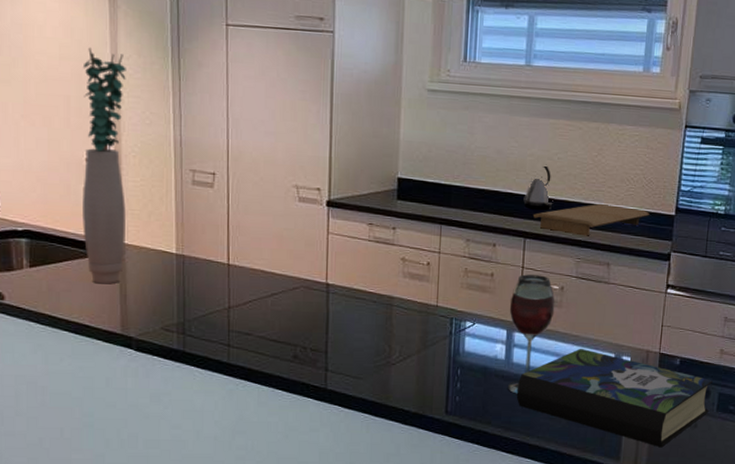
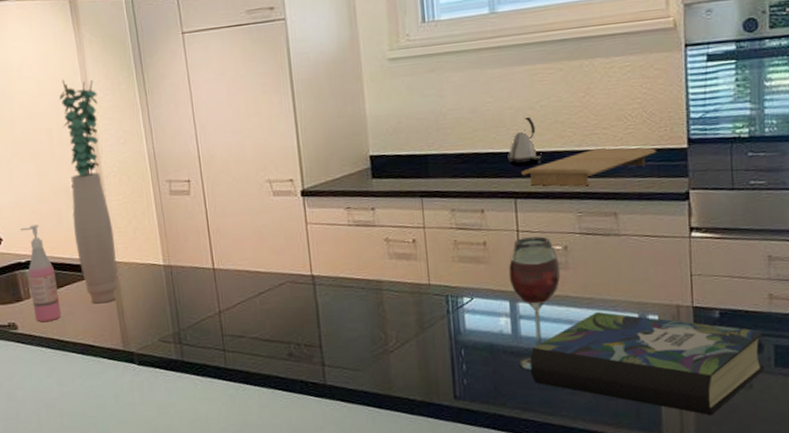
soap dispenser: none [20,193,57,295] -> present [20,224,62,322]

